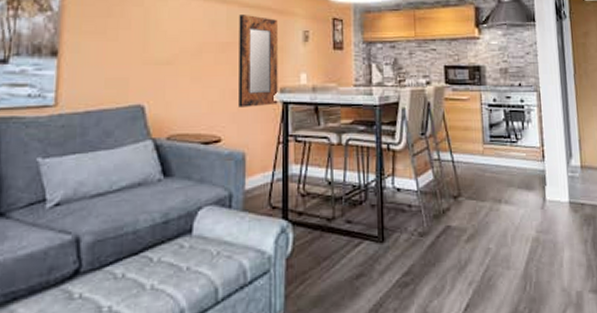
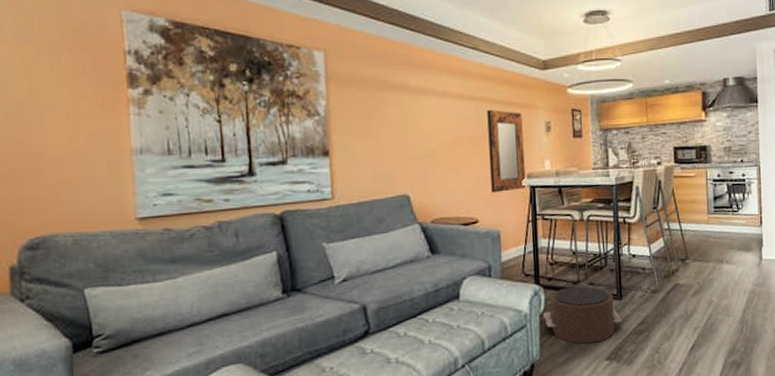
pouf: none [291,224,383,297] -> present [543,286,622,344]

